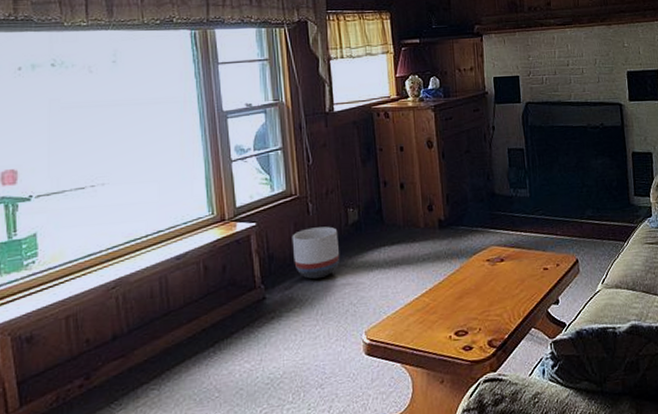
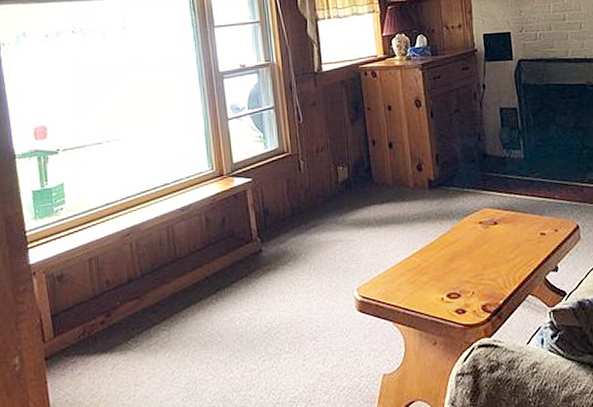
planter: present [292,226,340,280] -> none [285,183,331,235]

